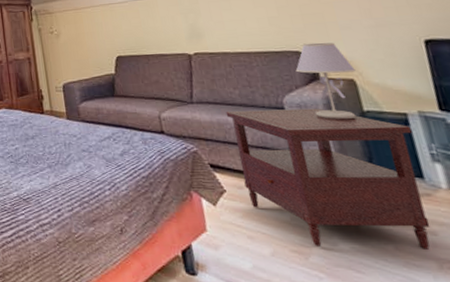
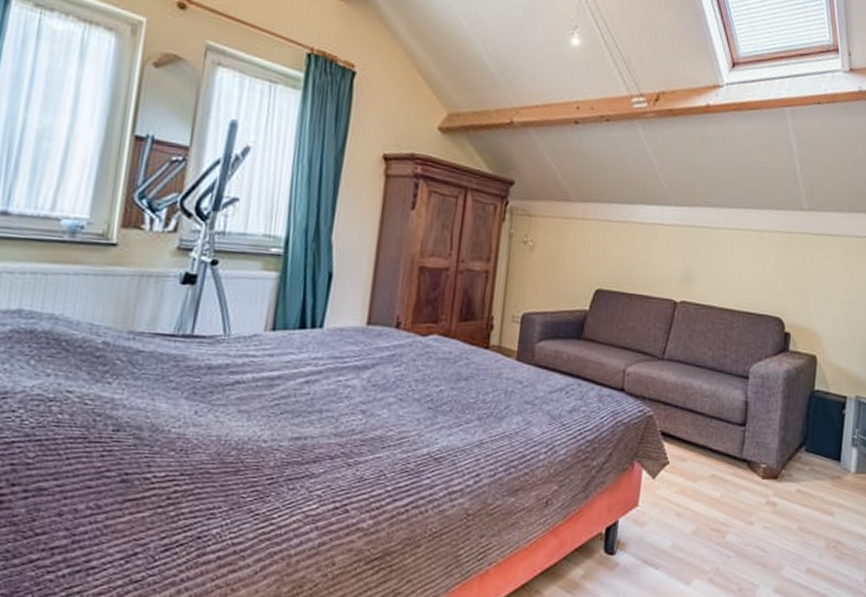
side table: present [225,108,431,250] -> none [689,374,846,530]
table lamp: present [295,42,357,120] -> none [770,310,820,398]

